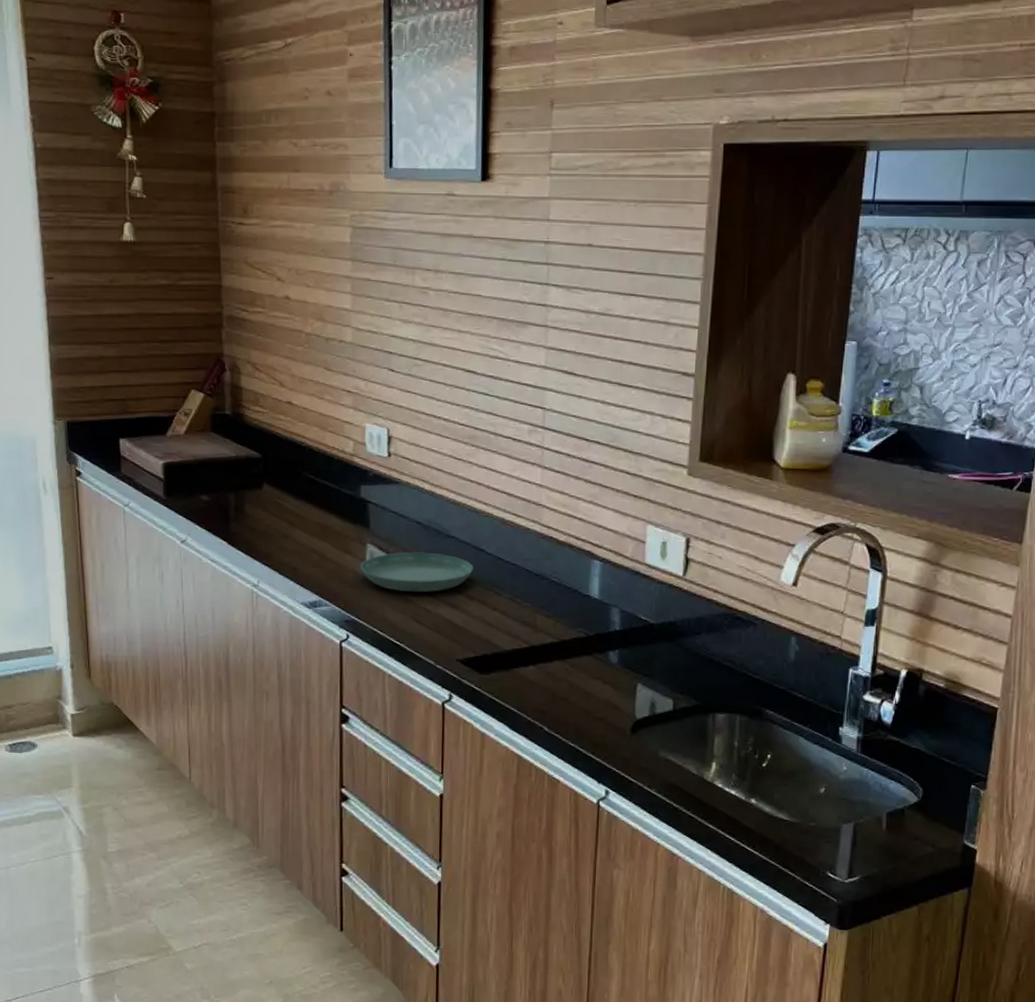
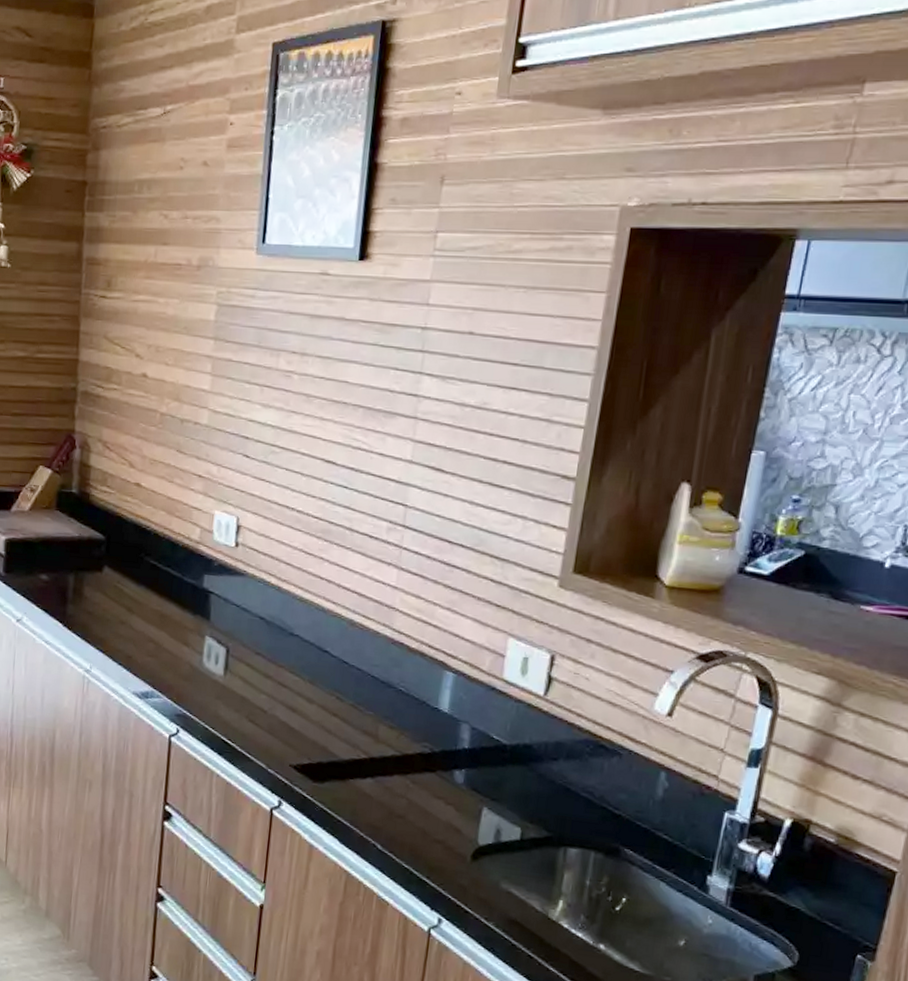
saucer: present [360,552,474,593] -> none [196,647,316,692]

